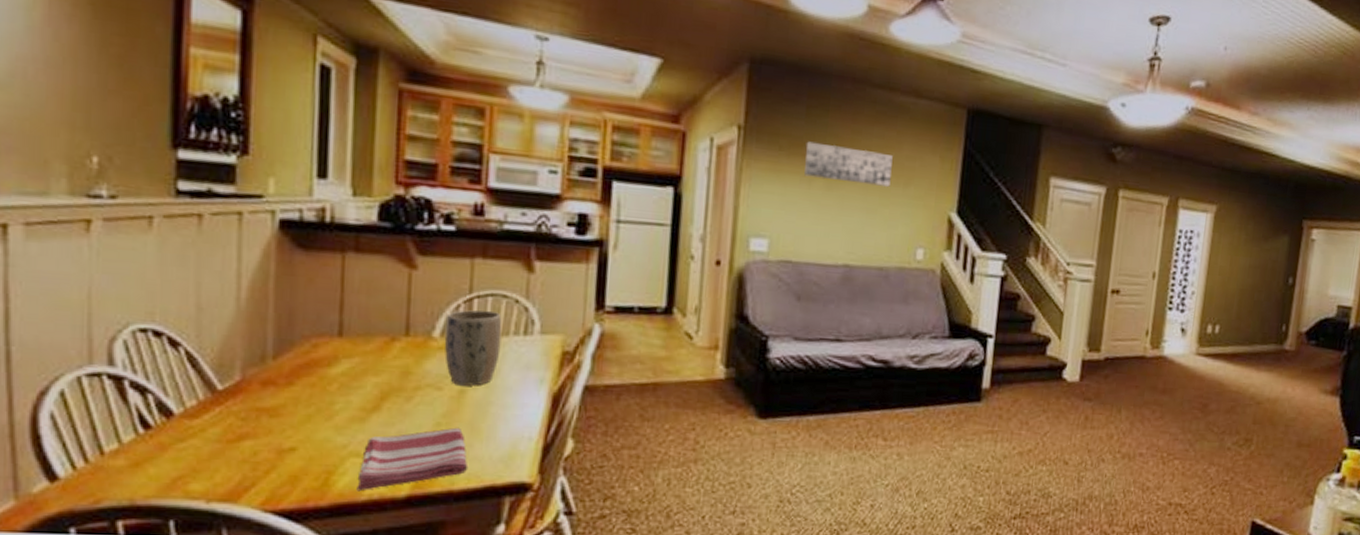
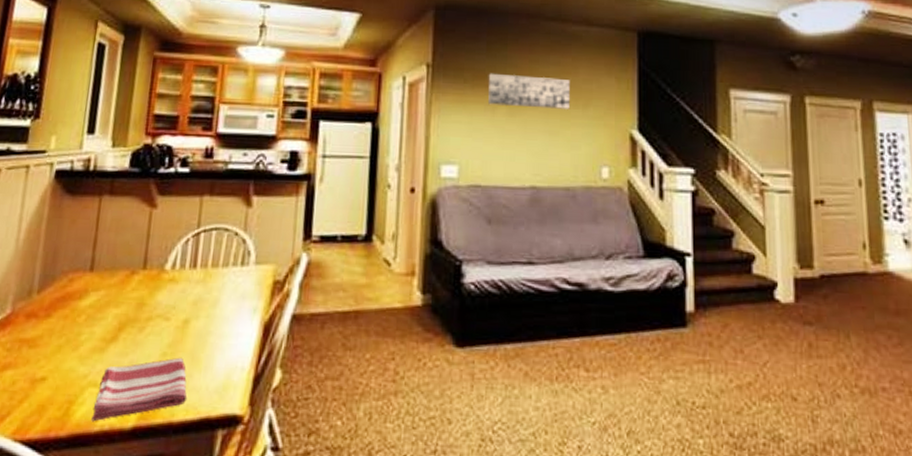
plant pot: present [444,310,502,386] -> none [173,243,223,316]

